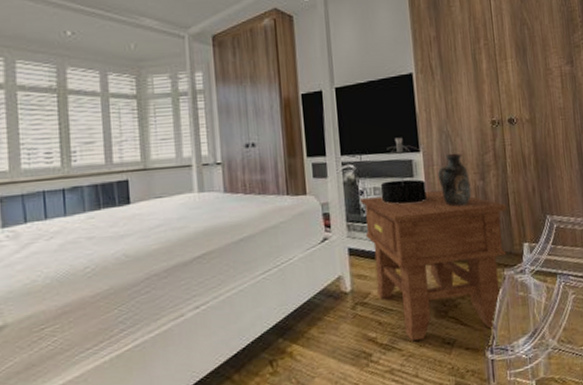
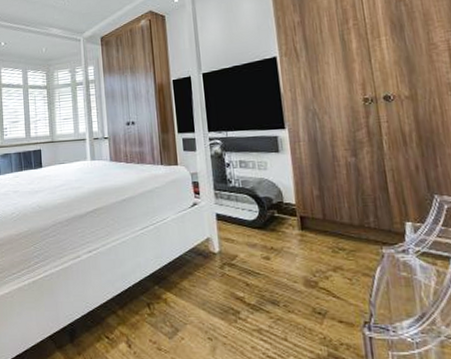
side table: present [359,190,507,341] -> none [226,165,385,306]
table lamp: present [381,137,427,204] -> none [247,115,293,177]
decorative vase: present [438,153,472,207] -> none [304,130,342,181]

